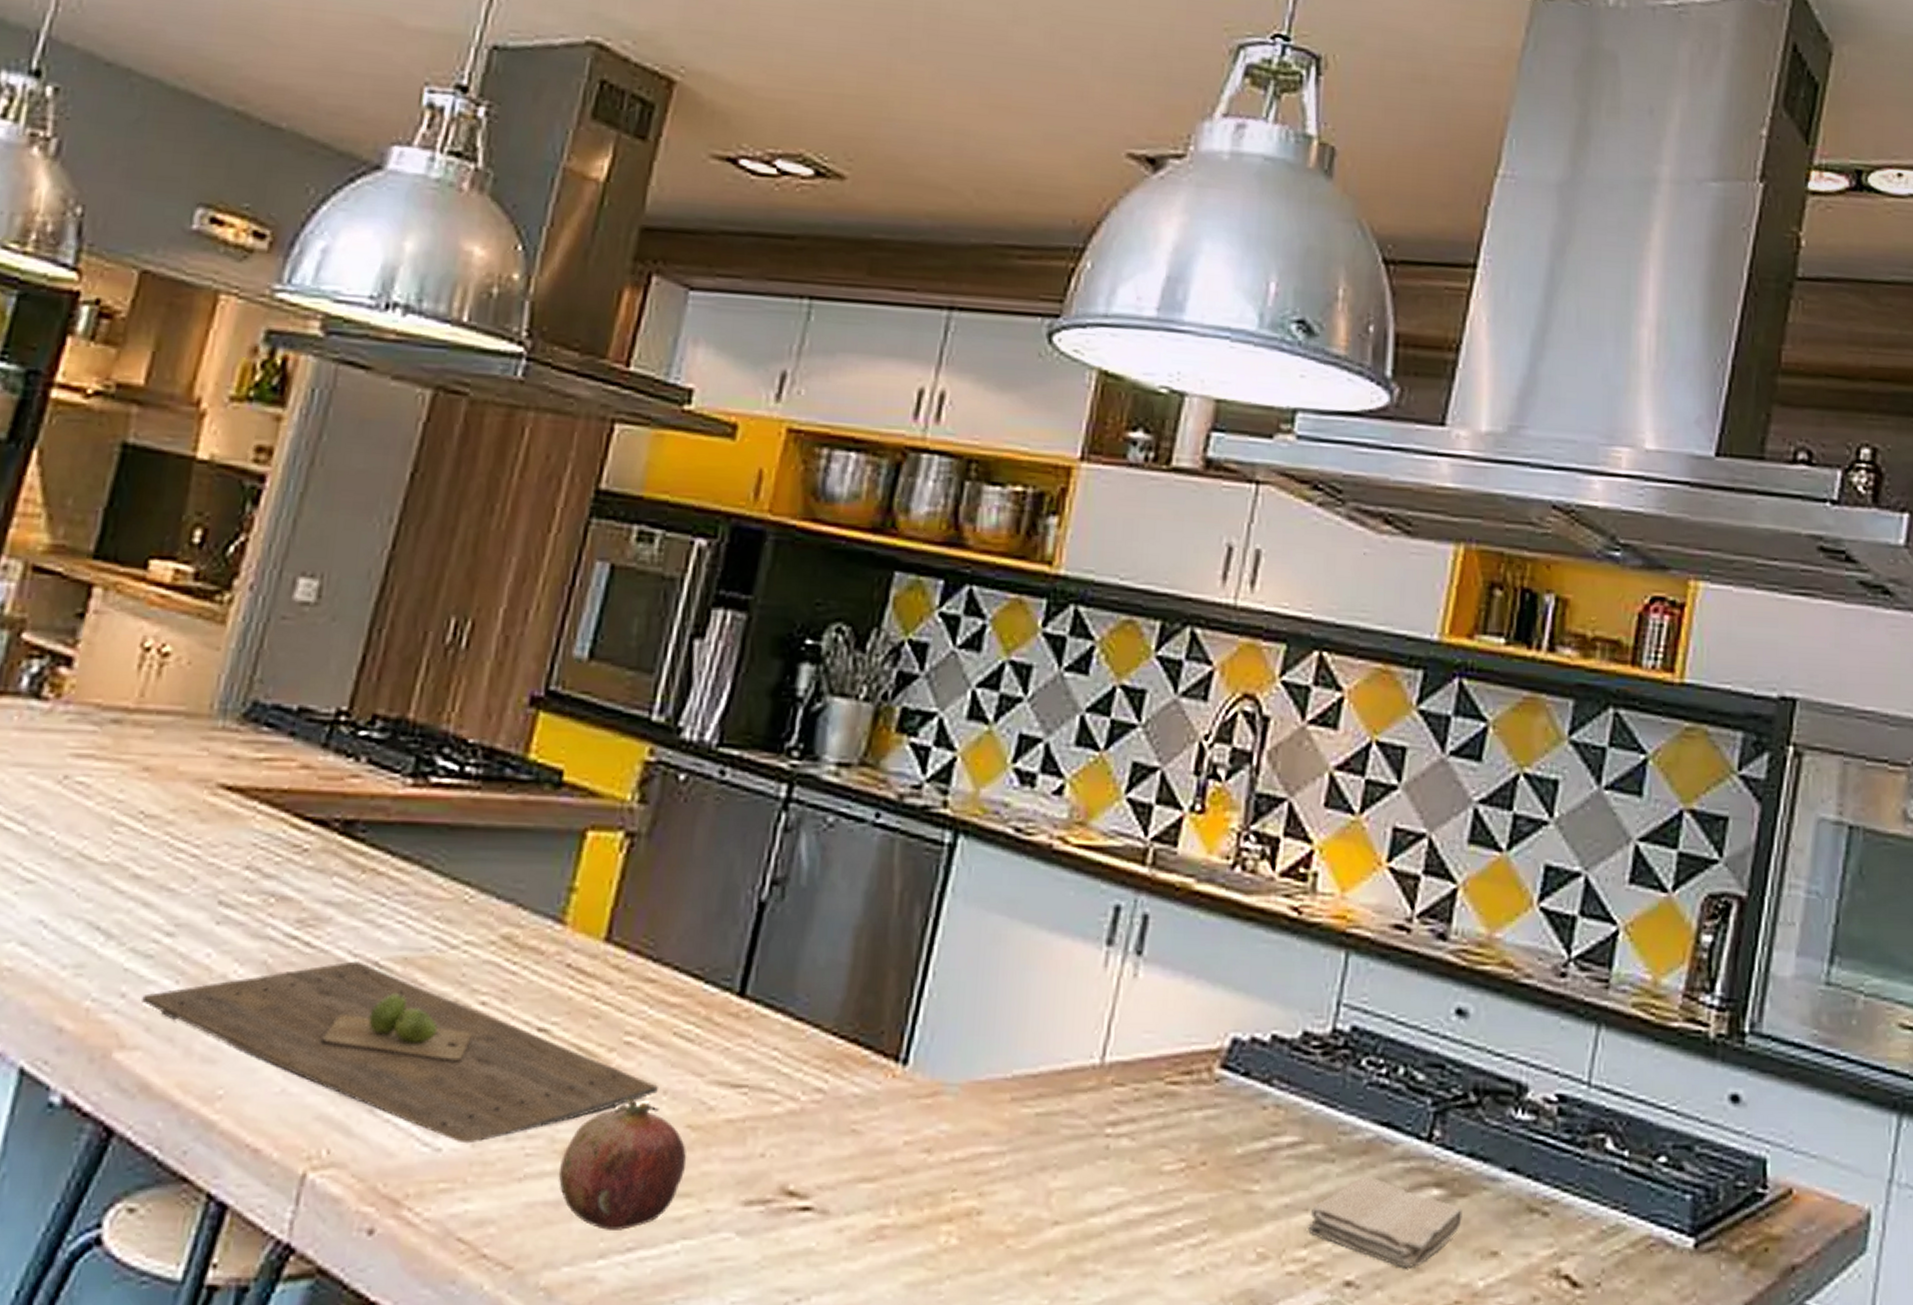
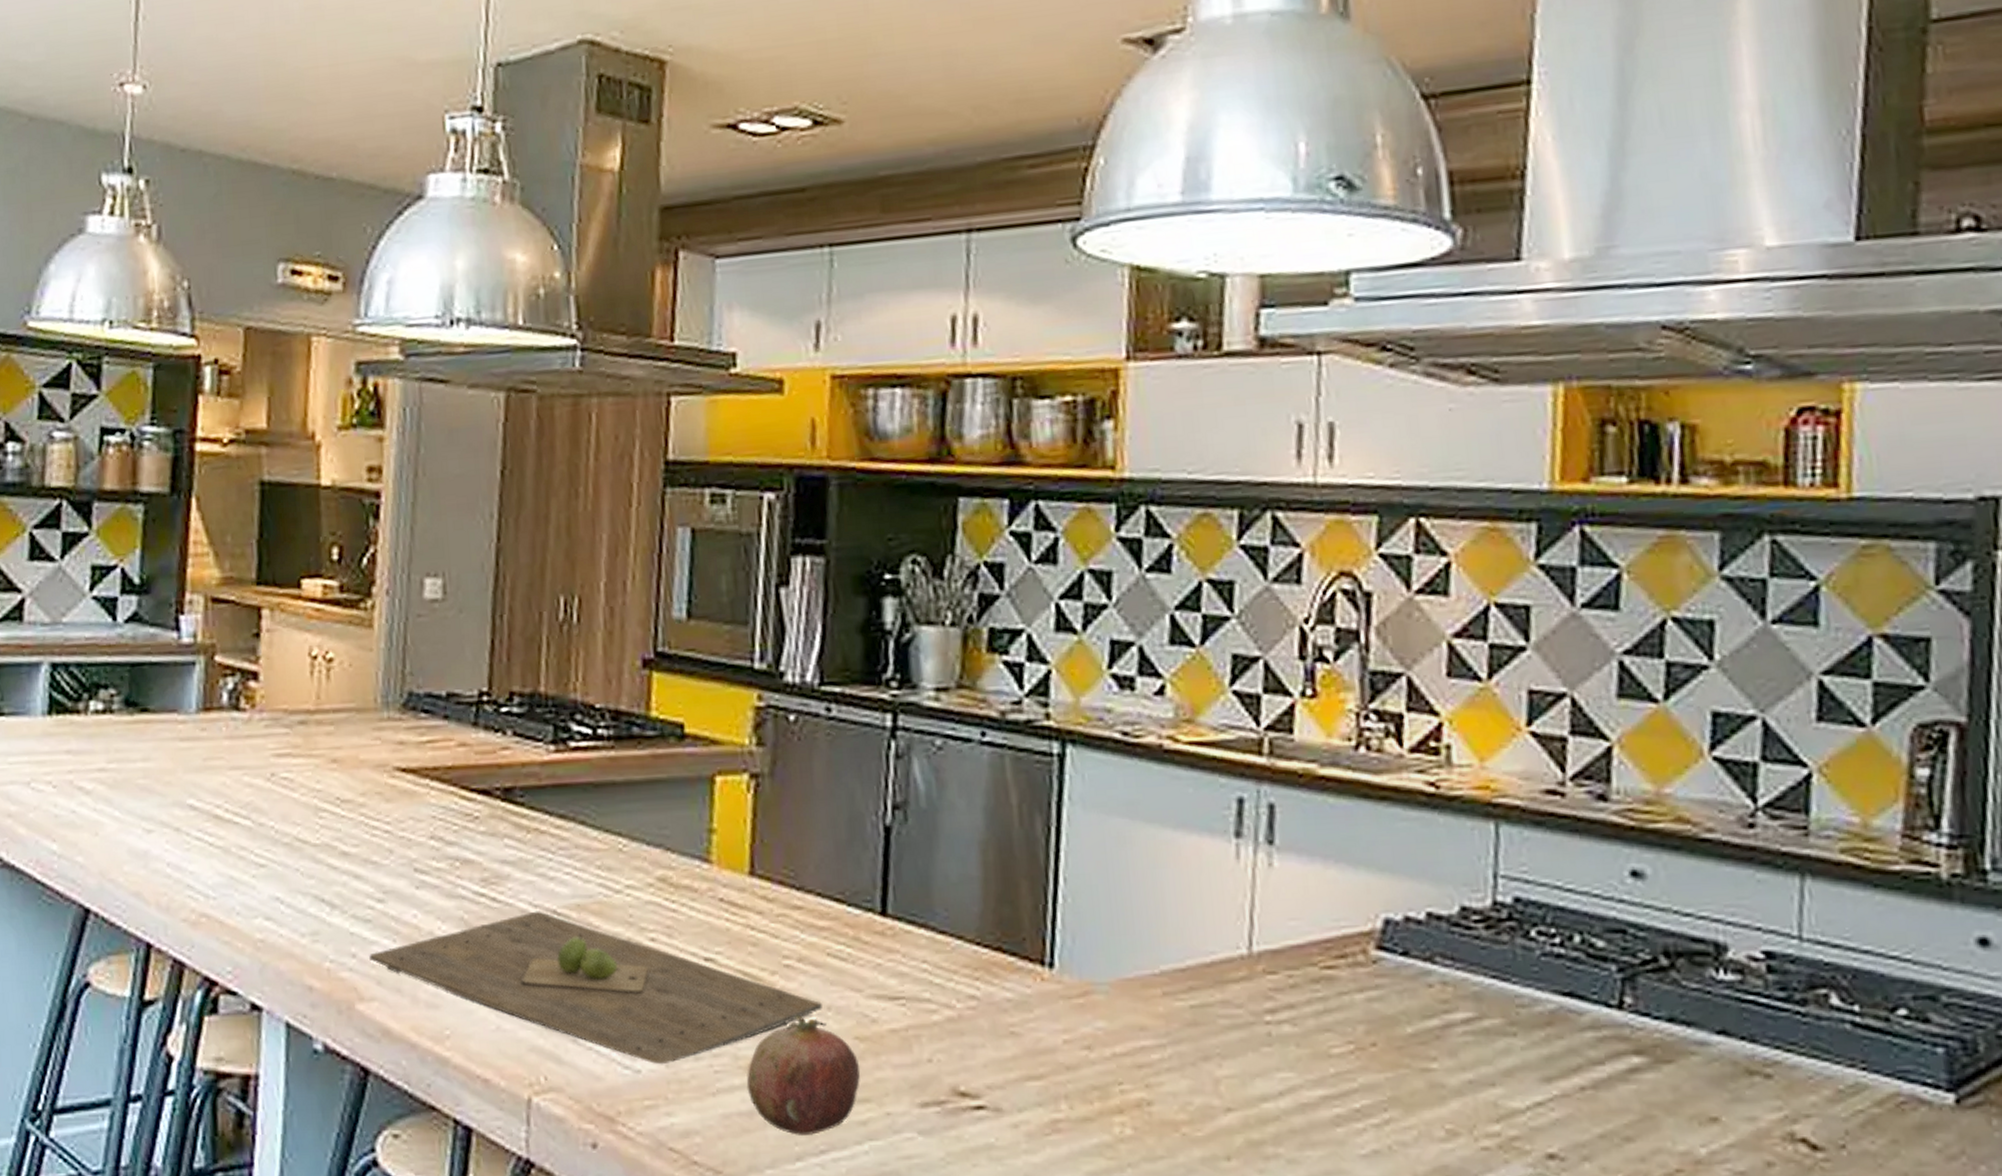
washcloth: present [1308,1175,1463,1267] -> none [1497,1046,1671,1138]

